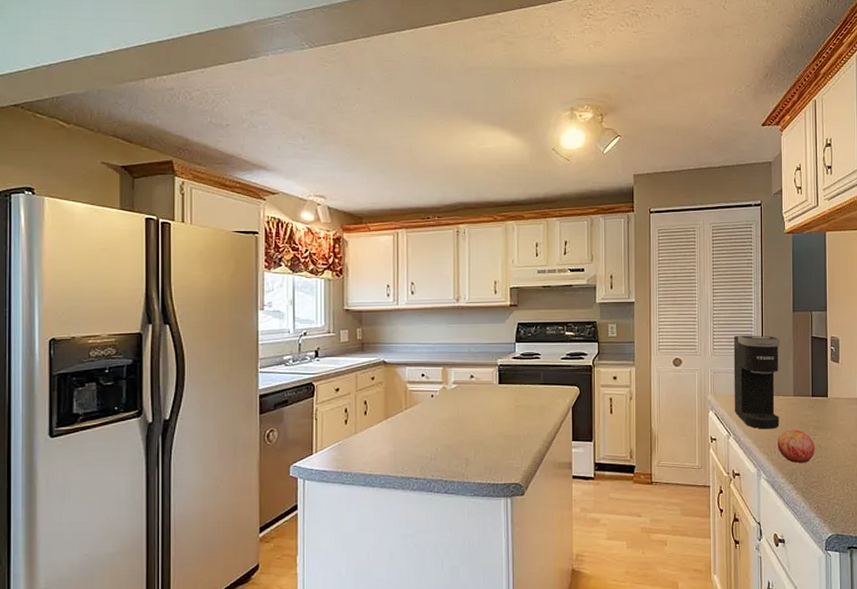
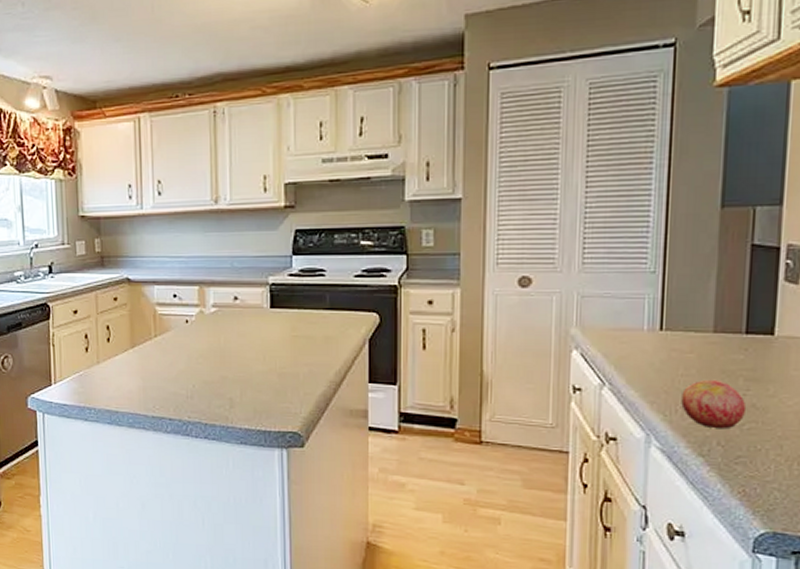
coffee maker: present [733,335,780,429] -> none [612,243,695,379]

